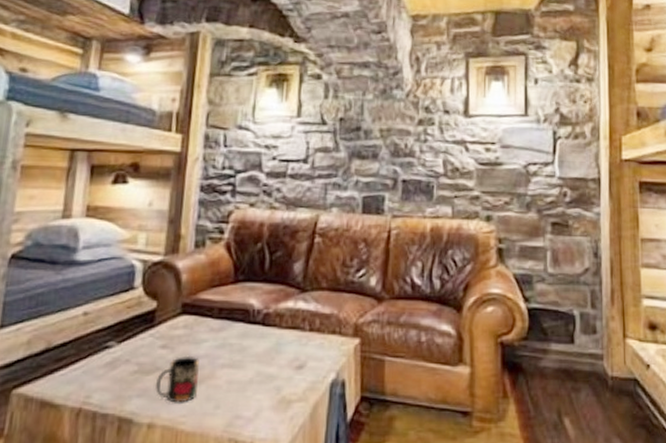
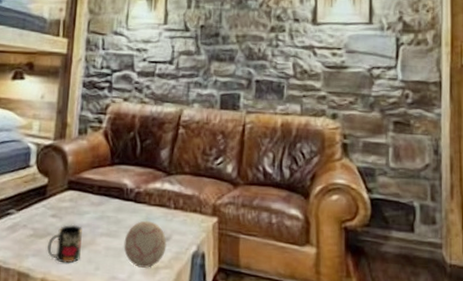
decorative ball: none [249,346,301,402] -> present [124,220,167,268]

